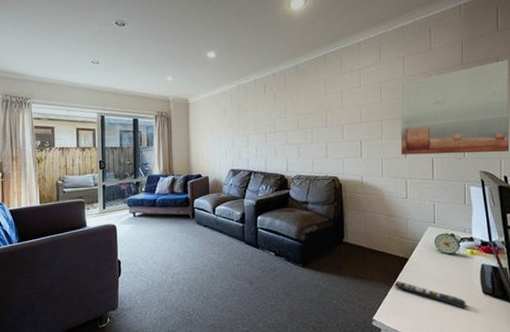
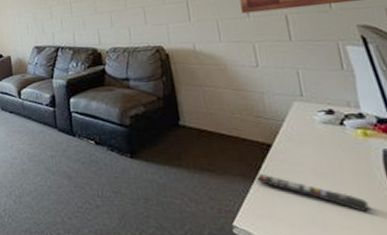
alarm clock: present [434,232,460,256] -> none [305,107,346,139]

